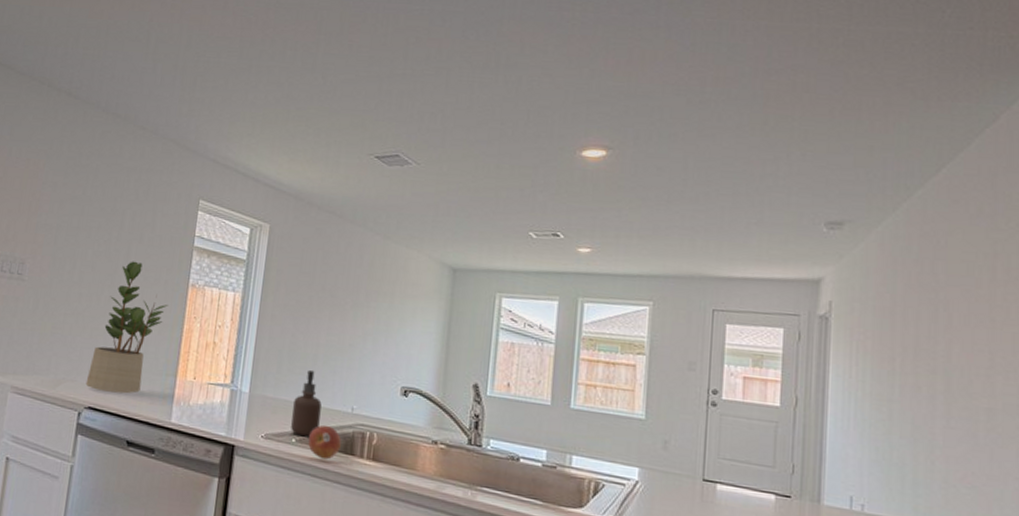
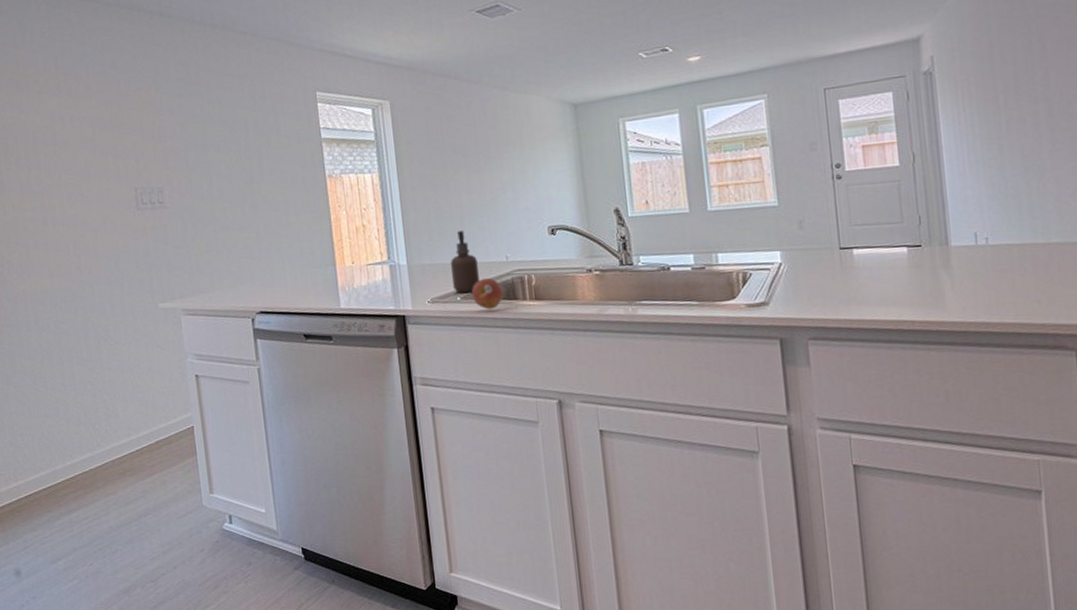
potted plant: present [85,261,168,394] -> none [251,165,311,295]

